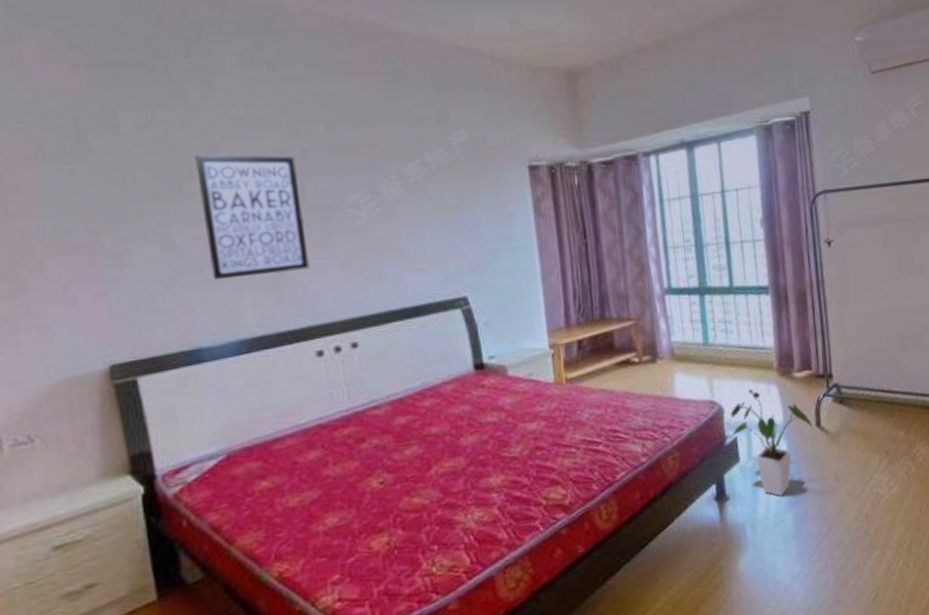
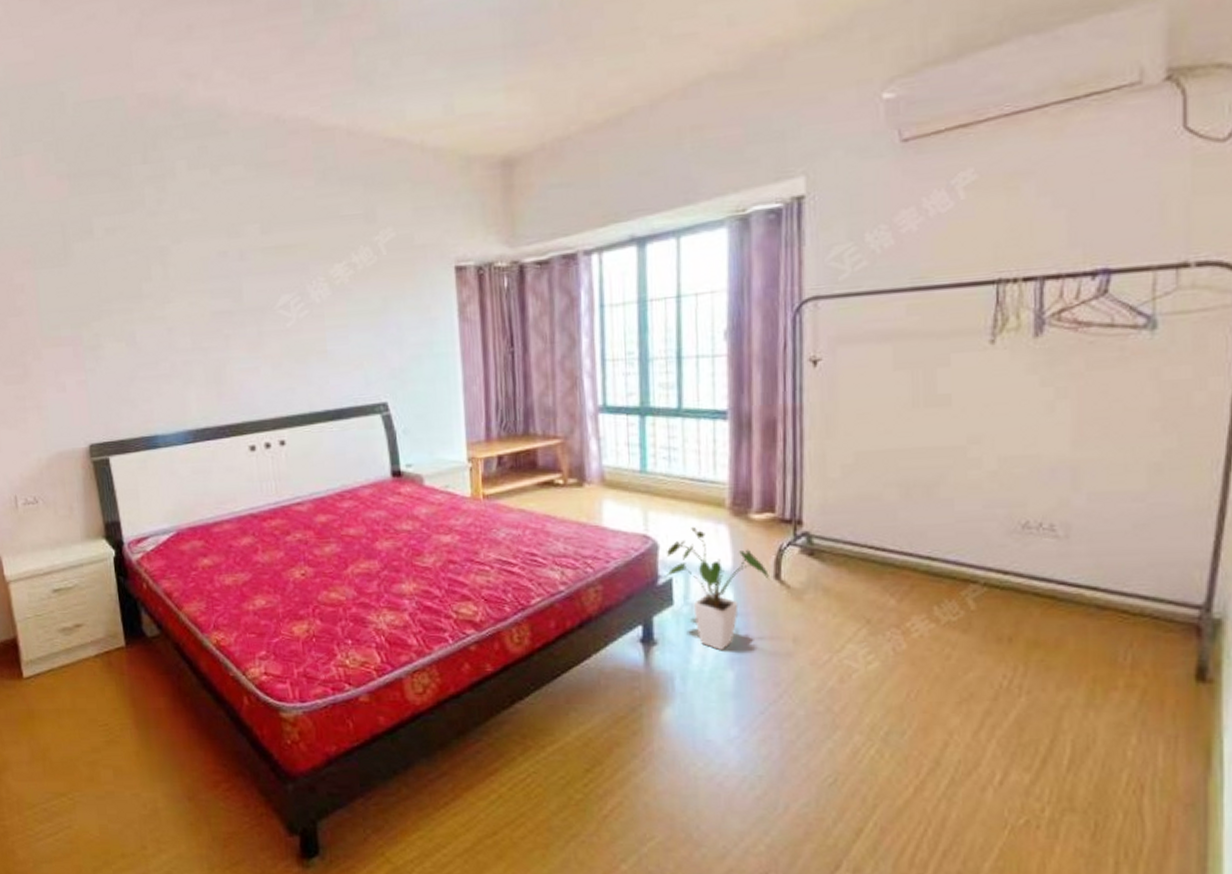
wall art: present [195,154,310,281] -> none [152,256,245,375]

